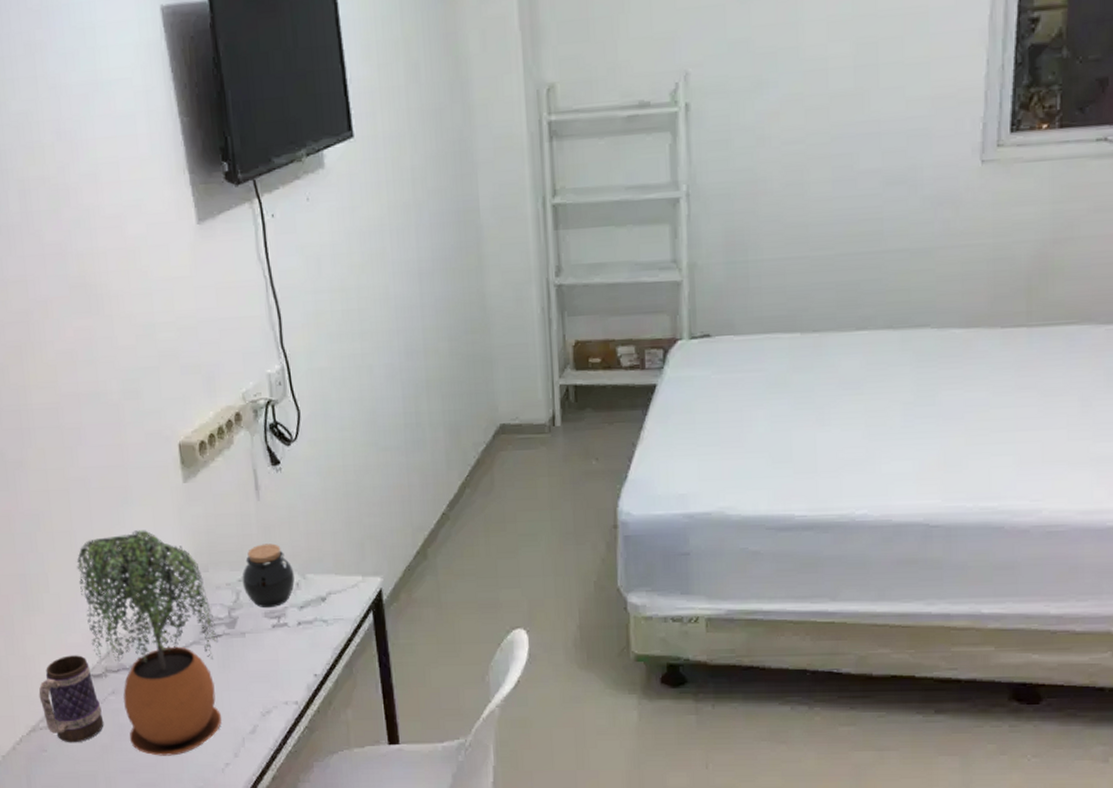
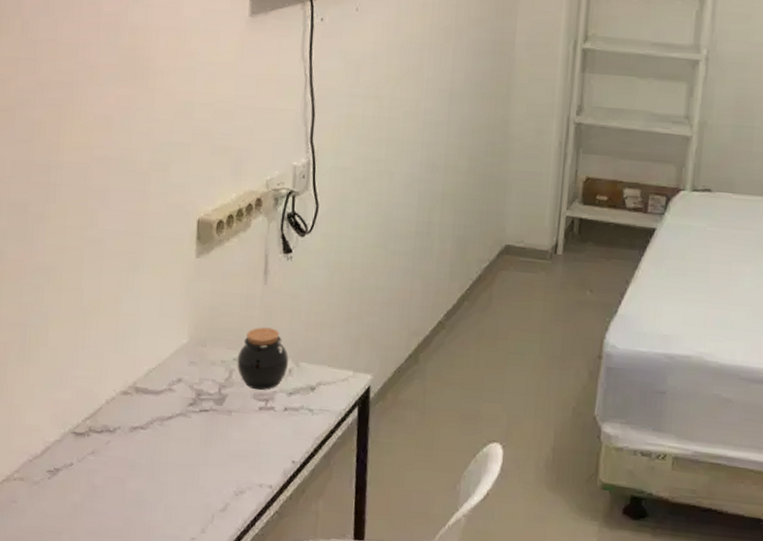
mug: present [38,655,104,743] -> none [18,410,79,498]
potted plant: present [76,530,223,756] -> none [78,297,204,524]

